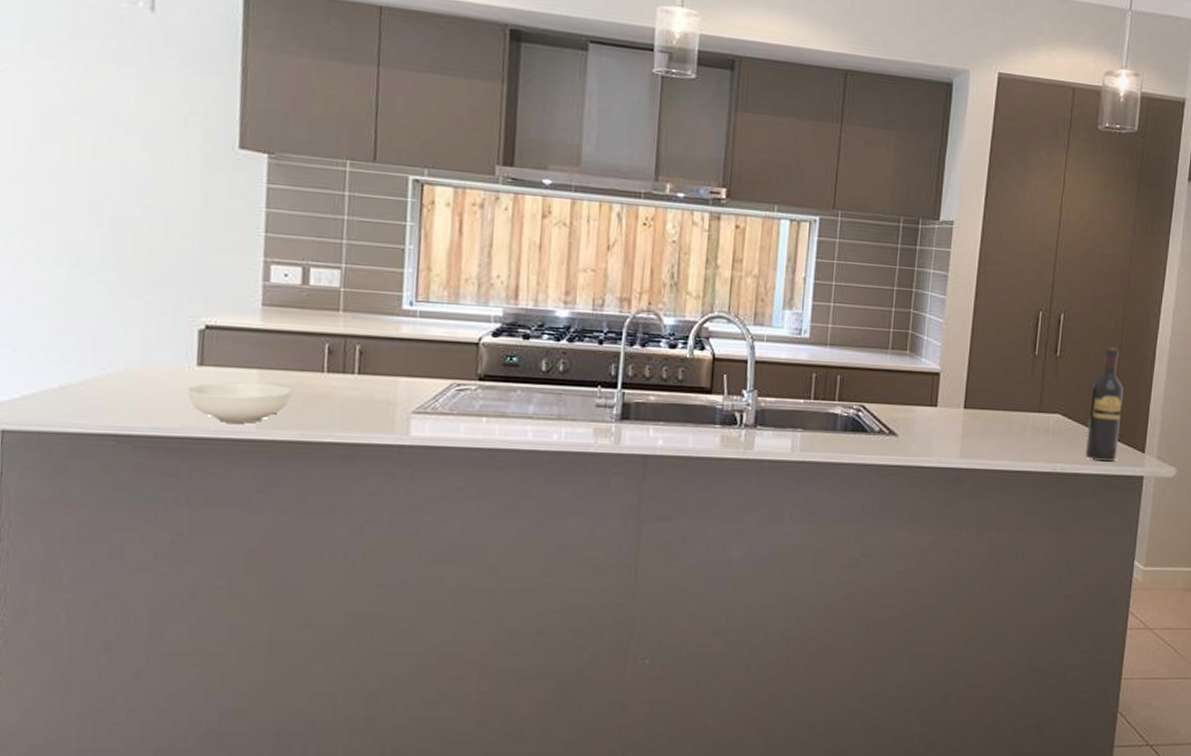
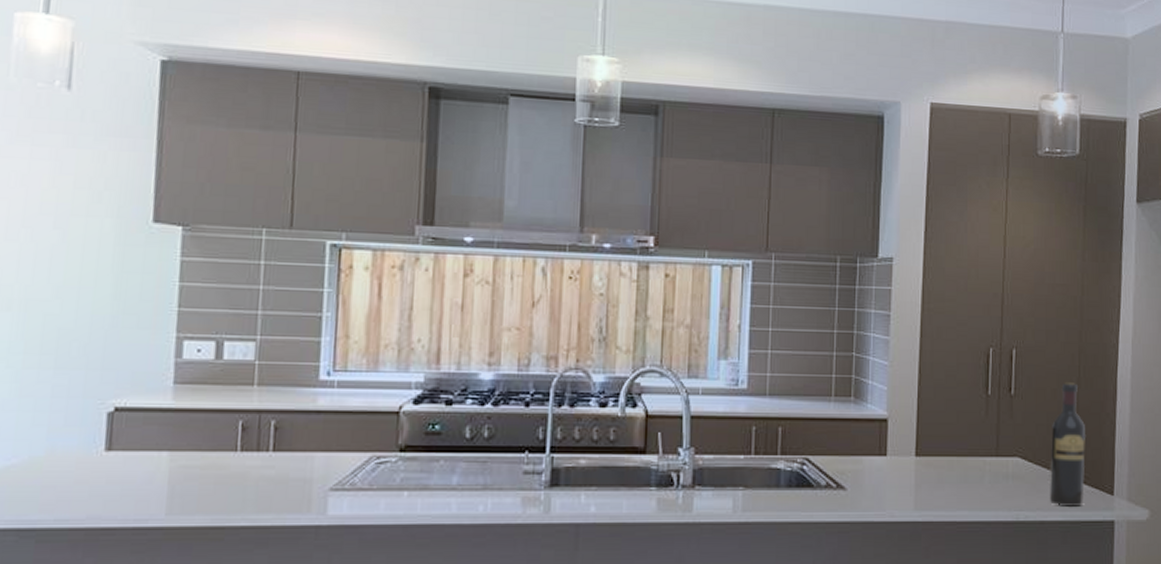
bowl: present [187,382,294,423] -> none [94,467,205,510]

